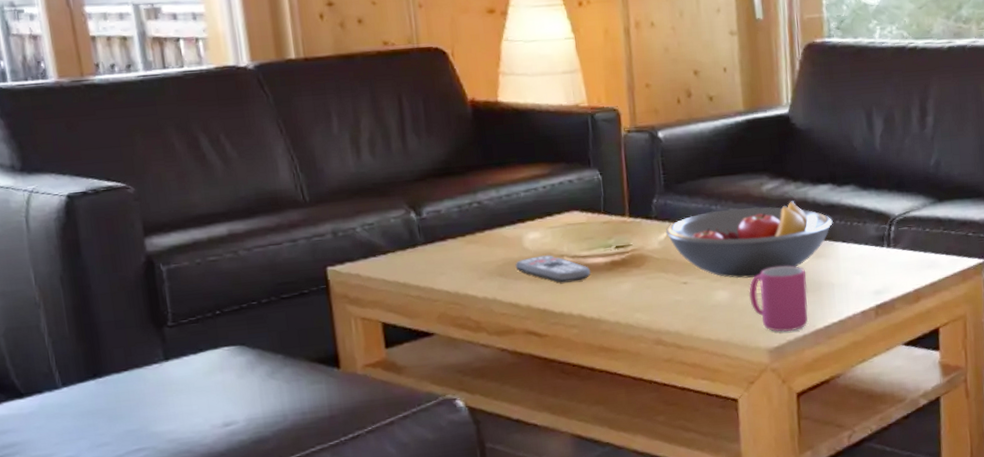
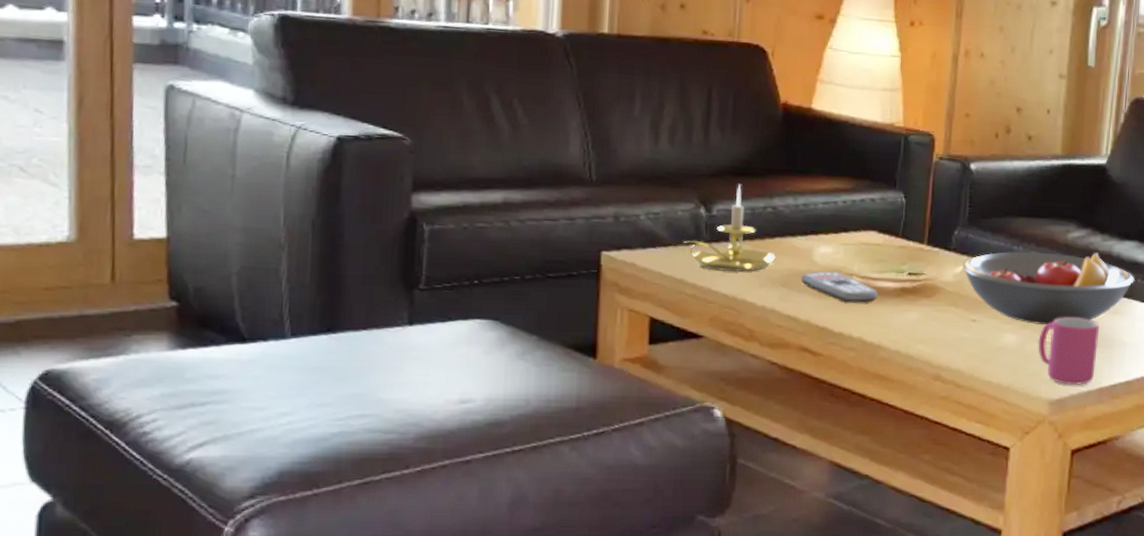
candle holder: none [400,184,489,270] -> present [683,184,776,272]

